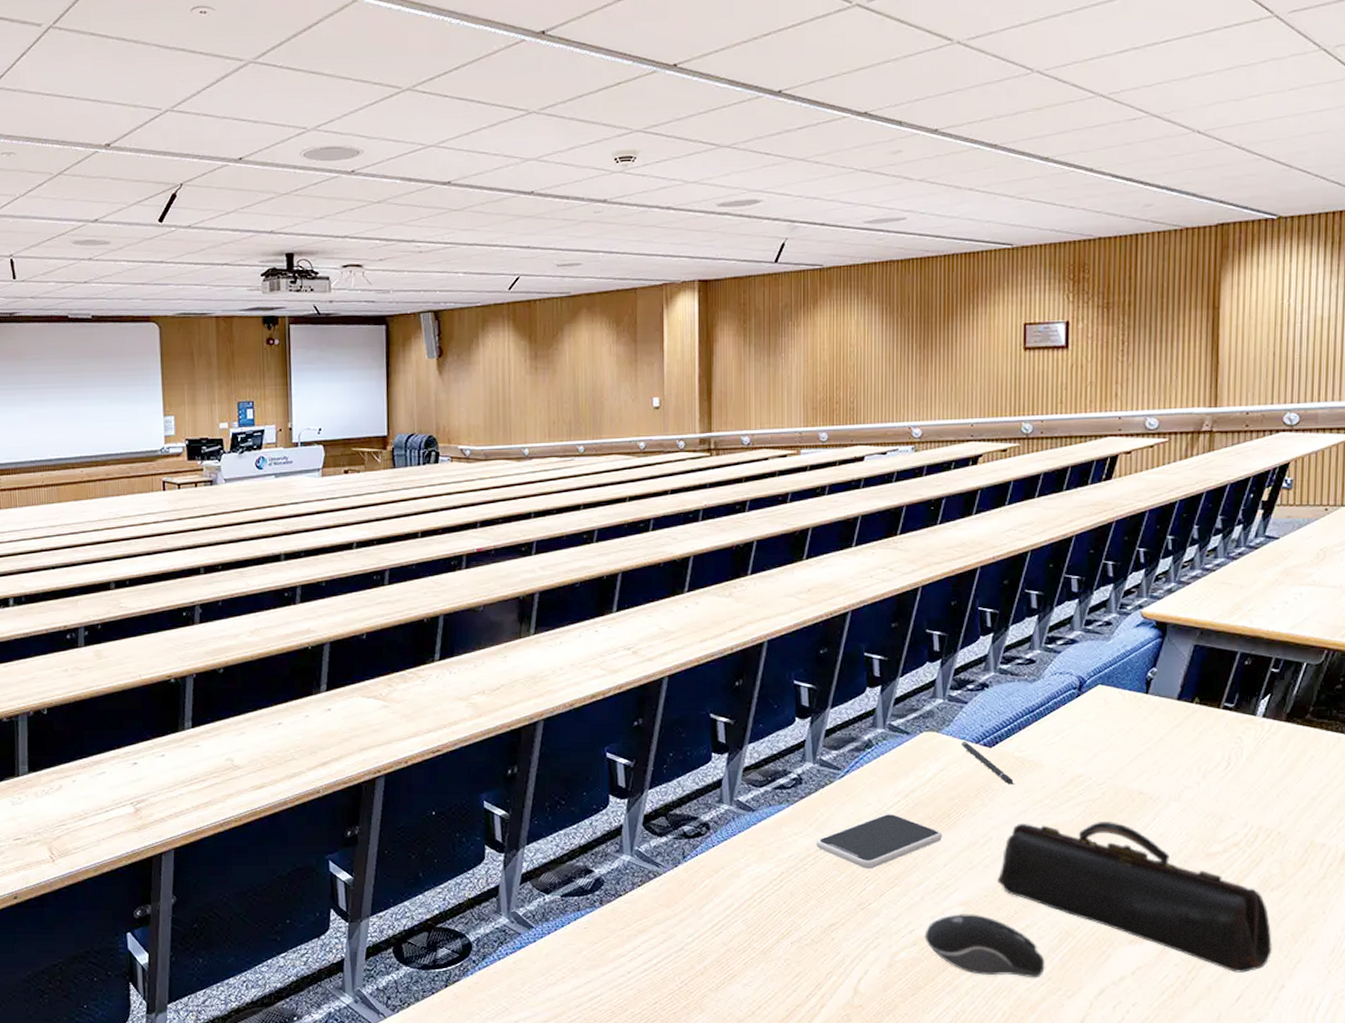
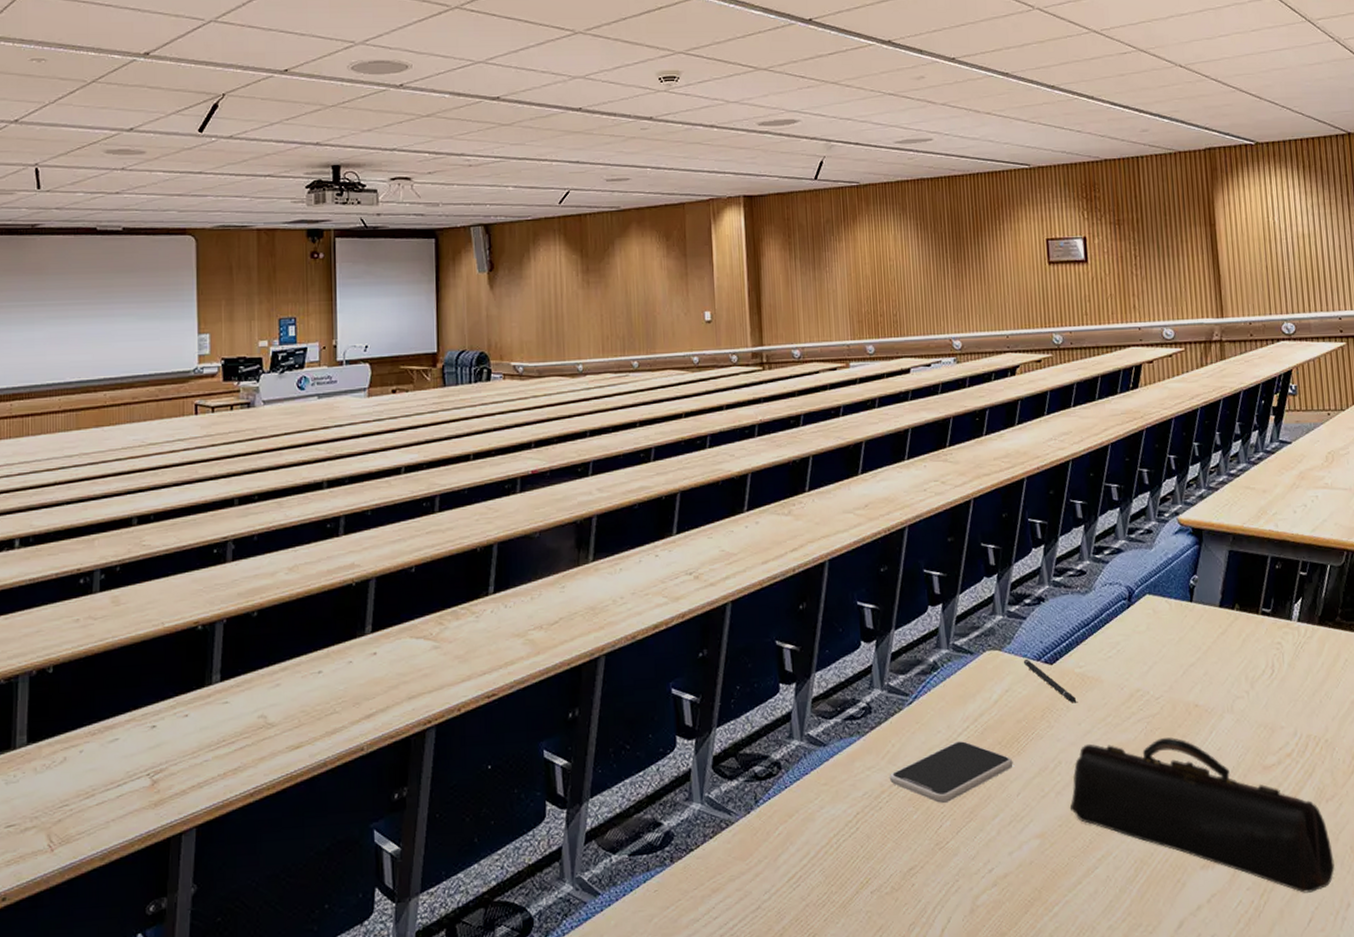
computer mouse: present [924,914,1045,978] -> none [1004,846,1124,915]

